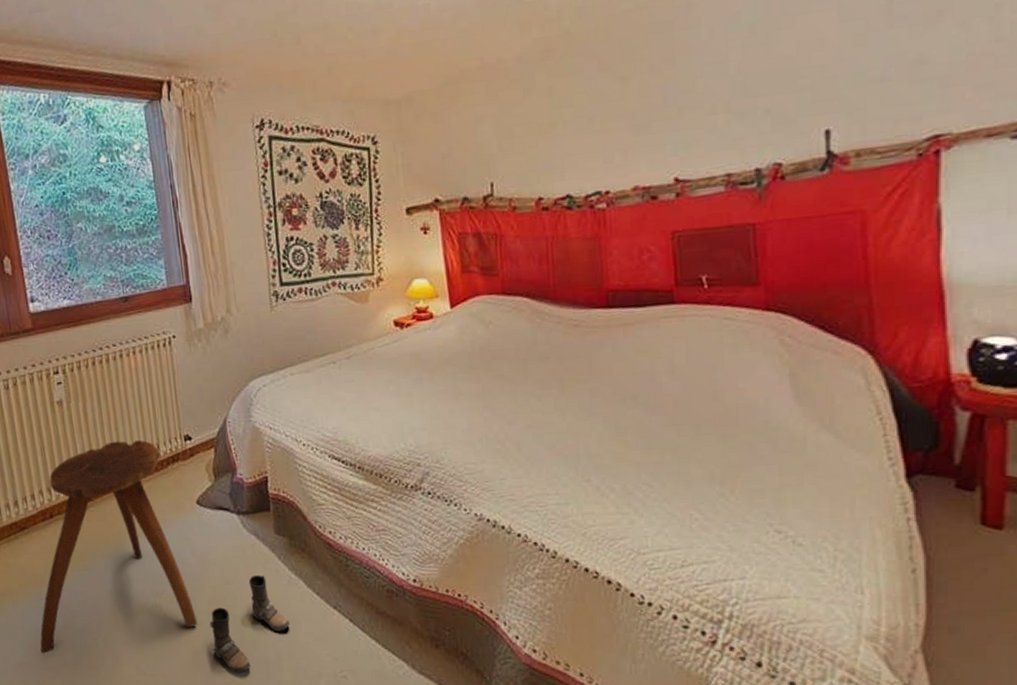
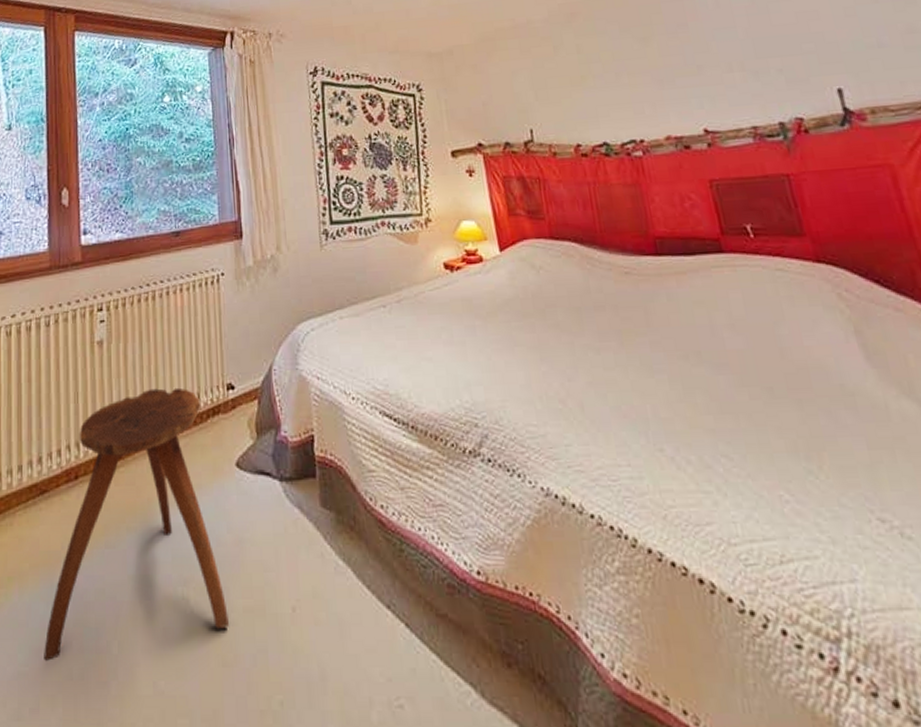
boots: present [209,575,291,673] -> none [243,560,337,697]

